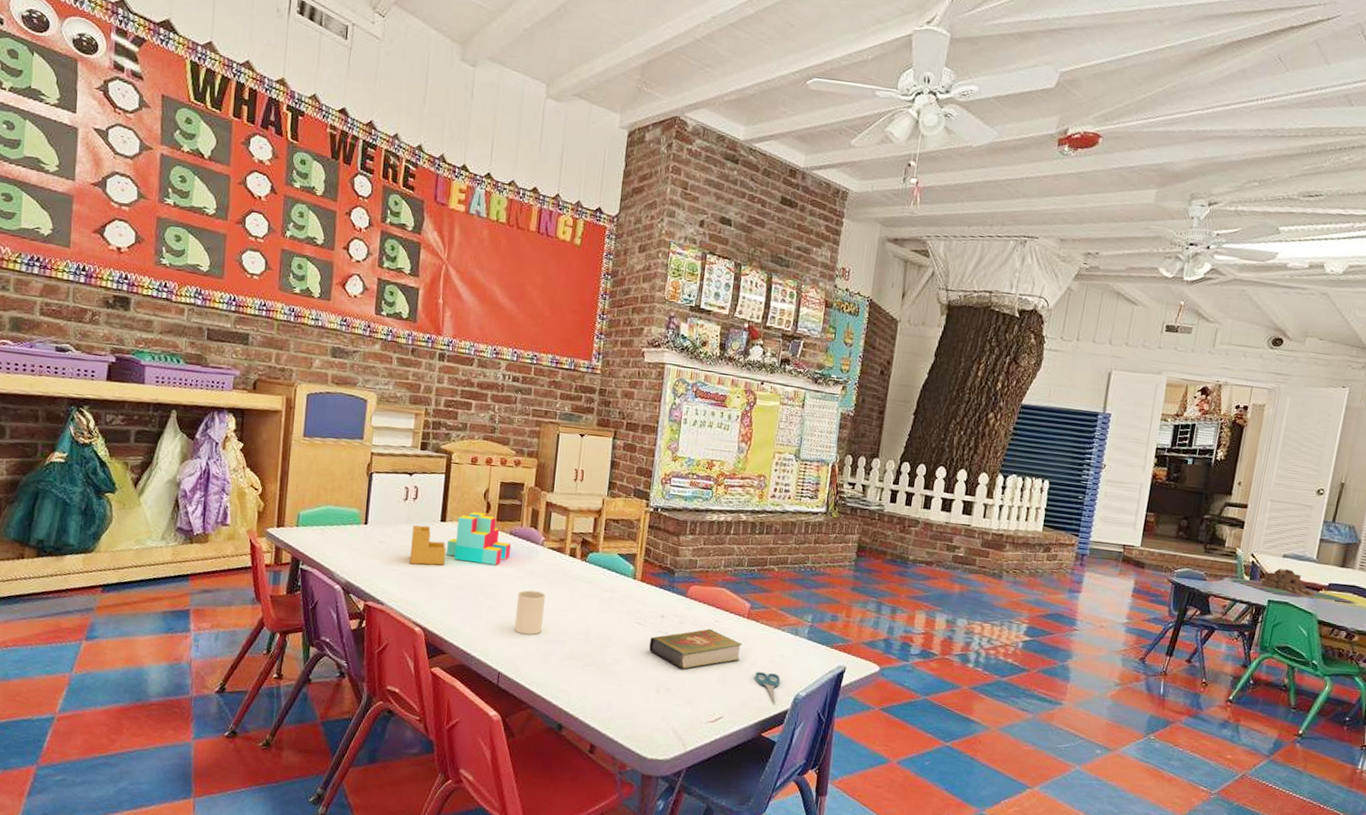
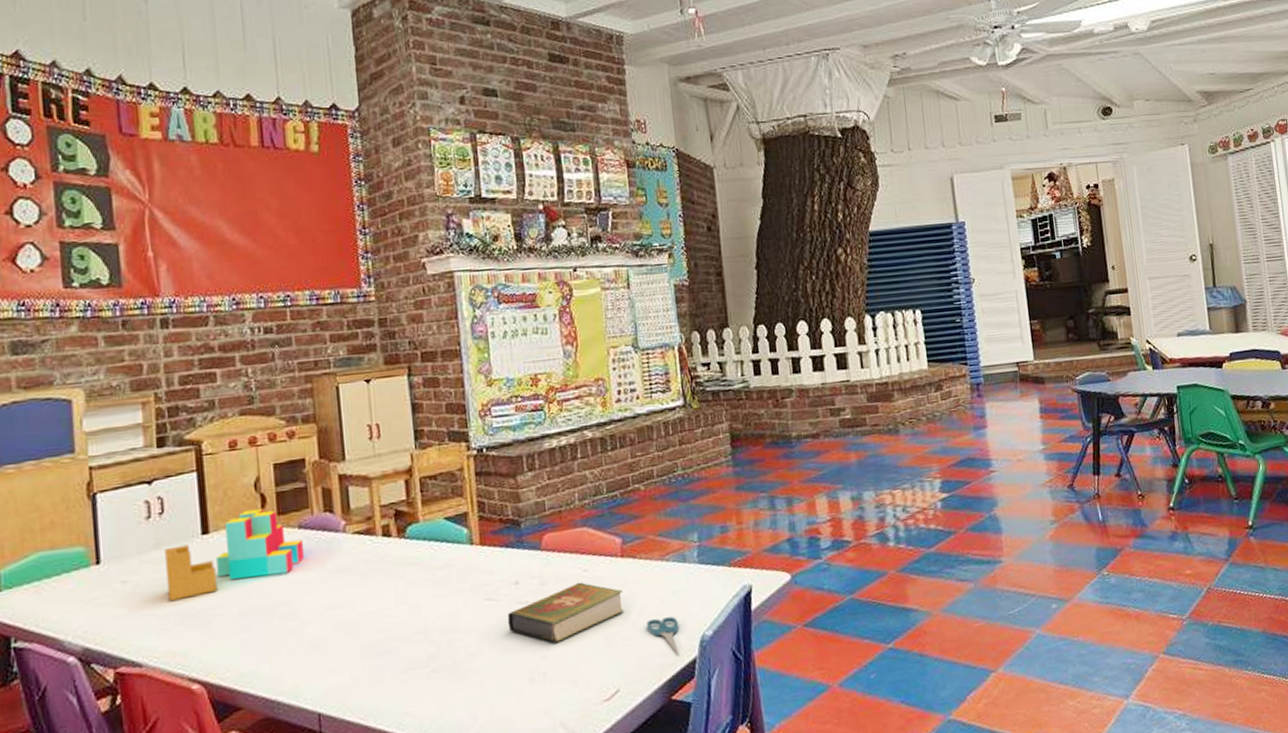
cup: present [514,590,545,635] -> none [324,592,365,655]
puzzle: present [1222,568,1358,604] -> none [1125,348,1262,379]

